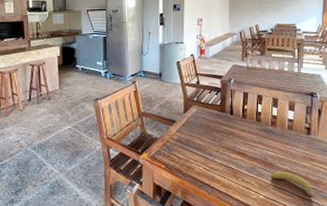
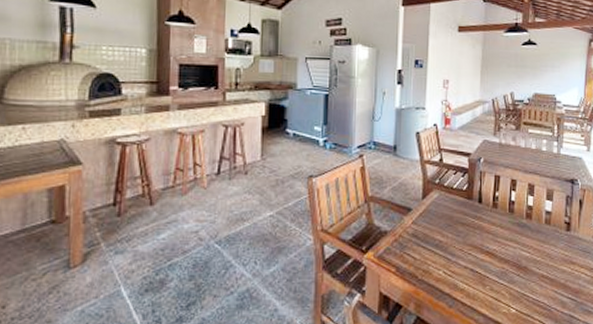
fruit: present [271,171,313,198] -> none [525,277,573,311]

